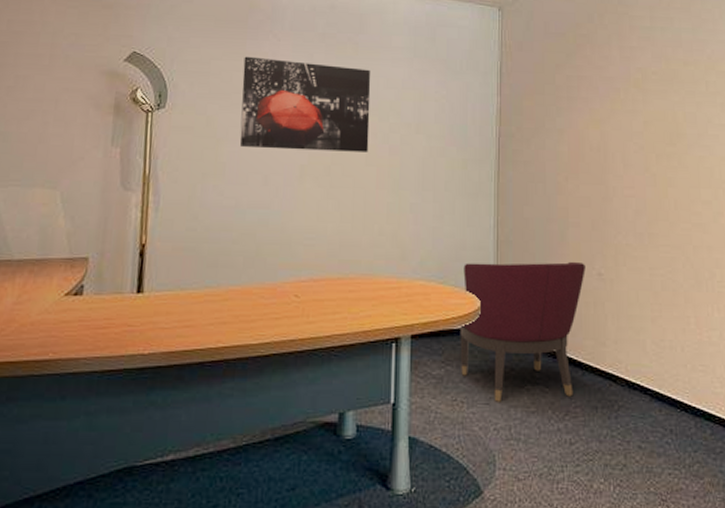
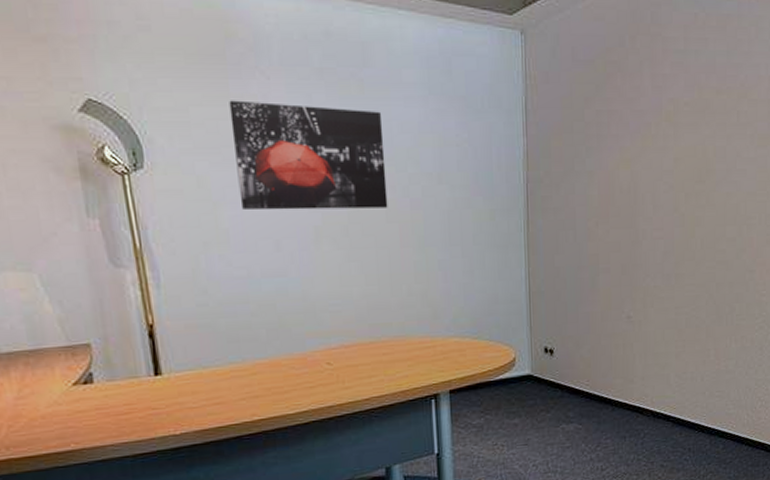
chair: present [460,261,586,402] -> none [497,306,615,442]

